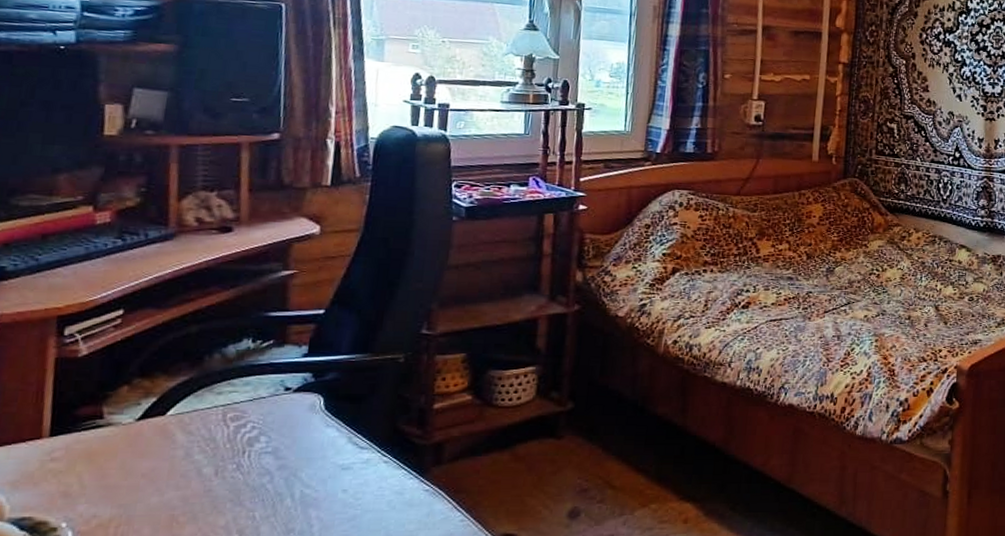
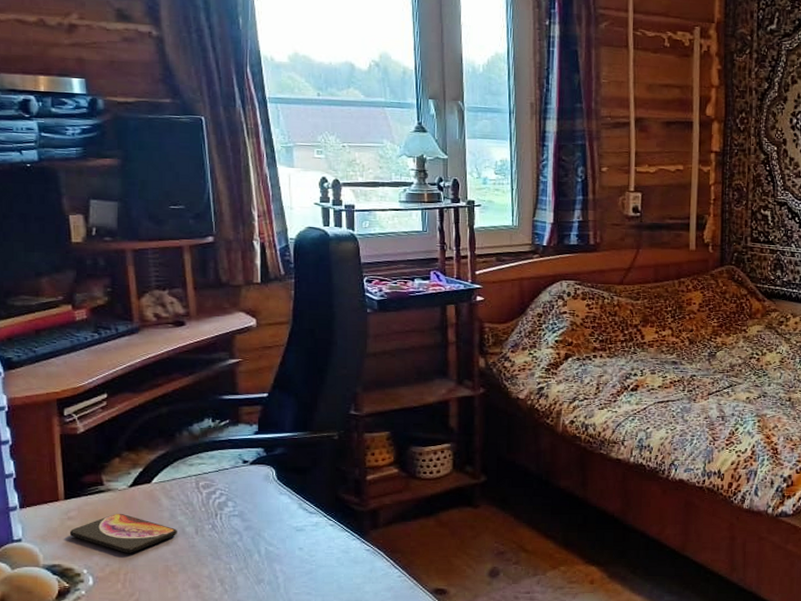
smartphone: none [49,452,192,501] -> present [69,513,177,553]

